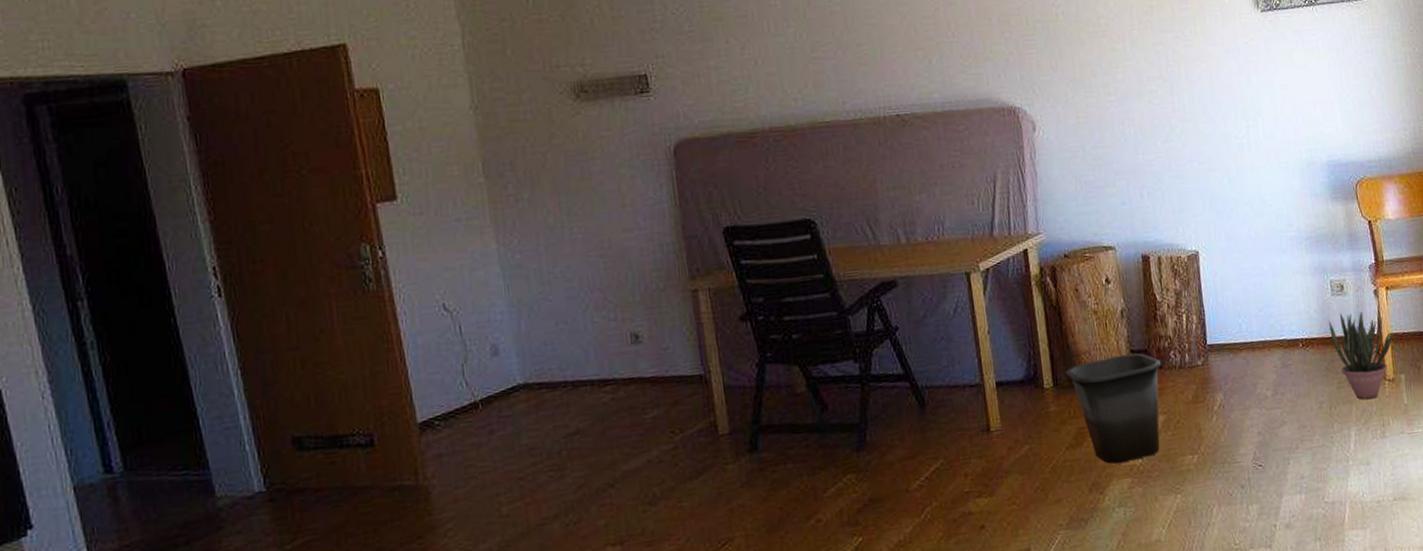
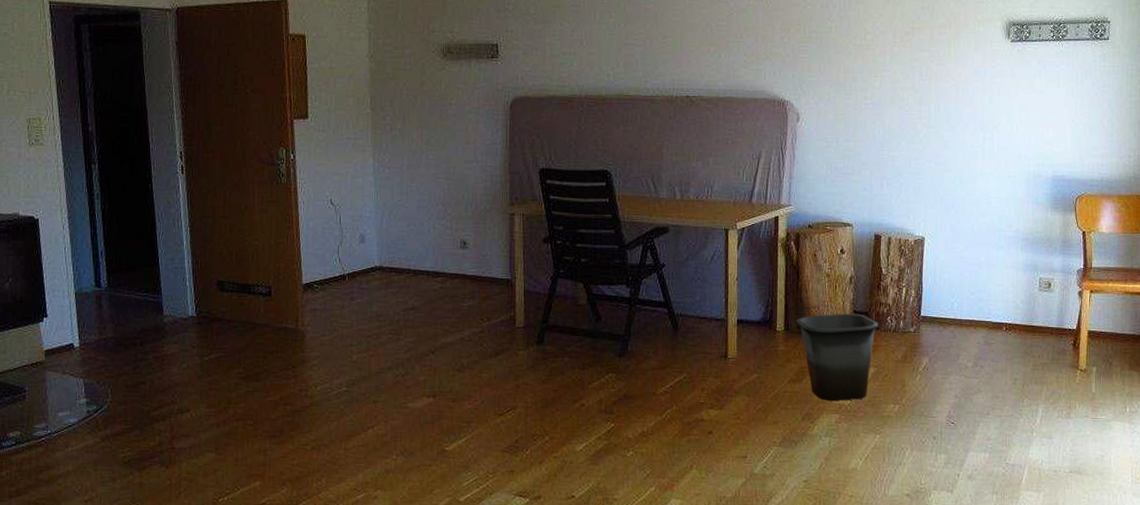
potted plant: present [1329,311,1393,400] -> none [1032,306,1091,384]

